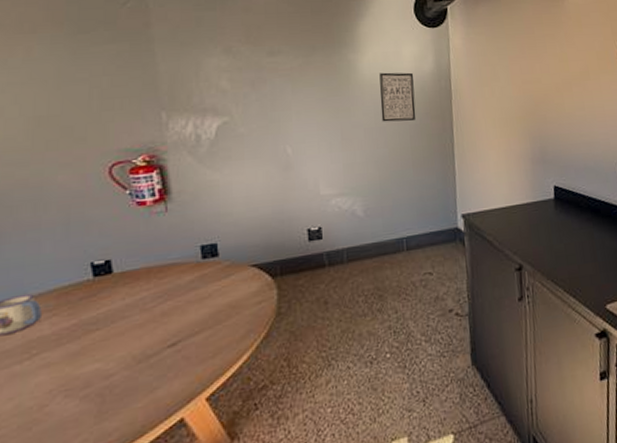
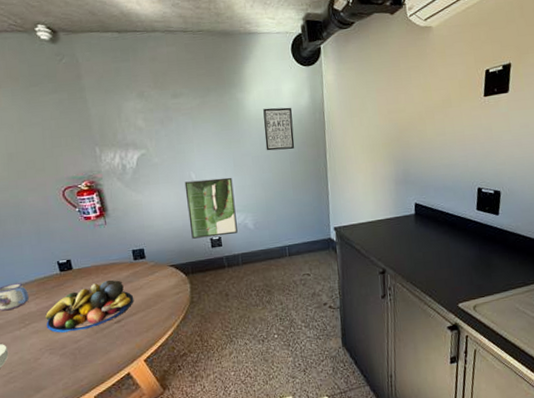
fruit bowl: none [64,286,198,365] -> present [45,280,134,333]
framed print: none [277,152,343,230] -> present [184,177,238,239]

